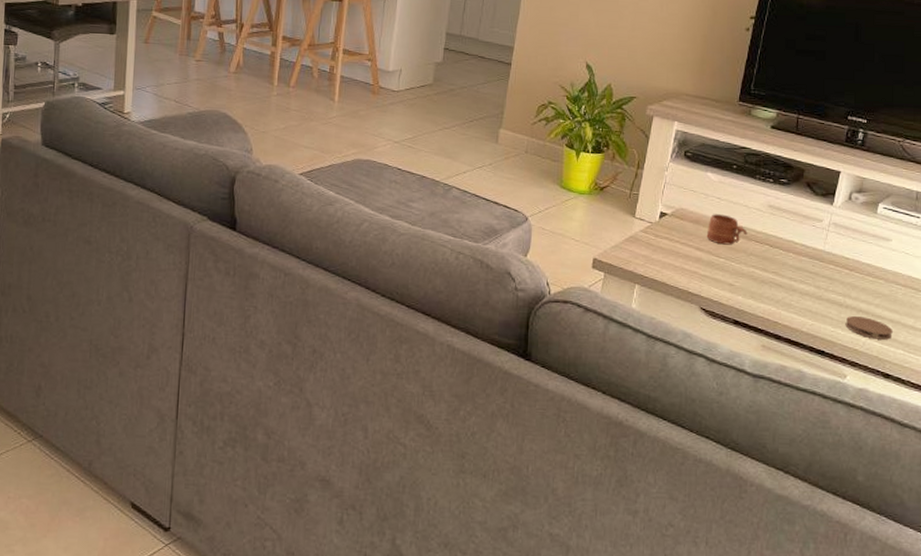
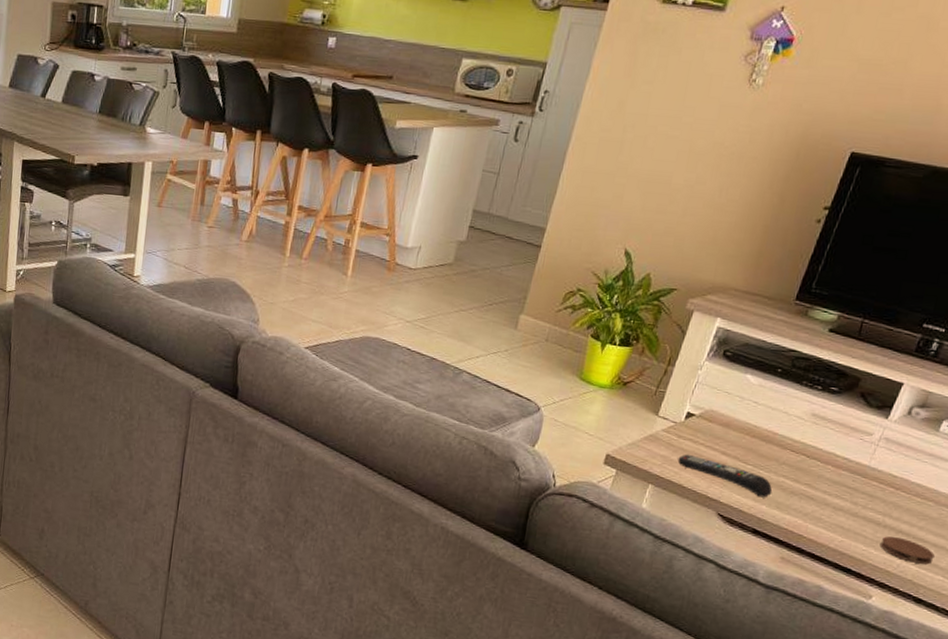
remote control: none [658,252,745,289] -> present [678,454,773,498]
mug: present [706,214,748,245] -> none [735,418,783,453]

